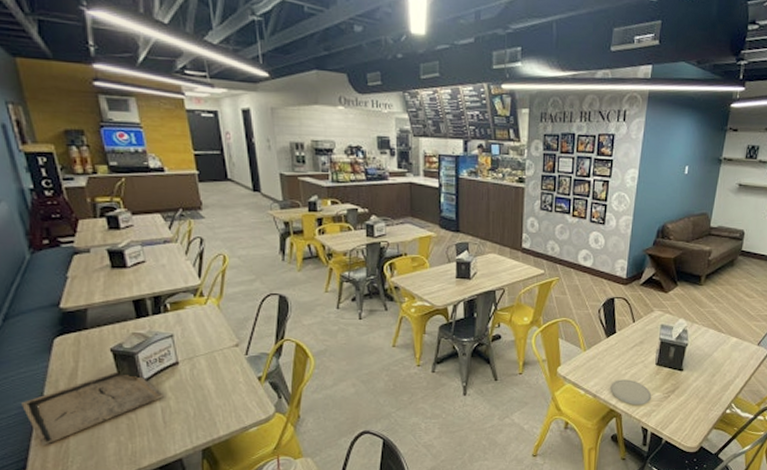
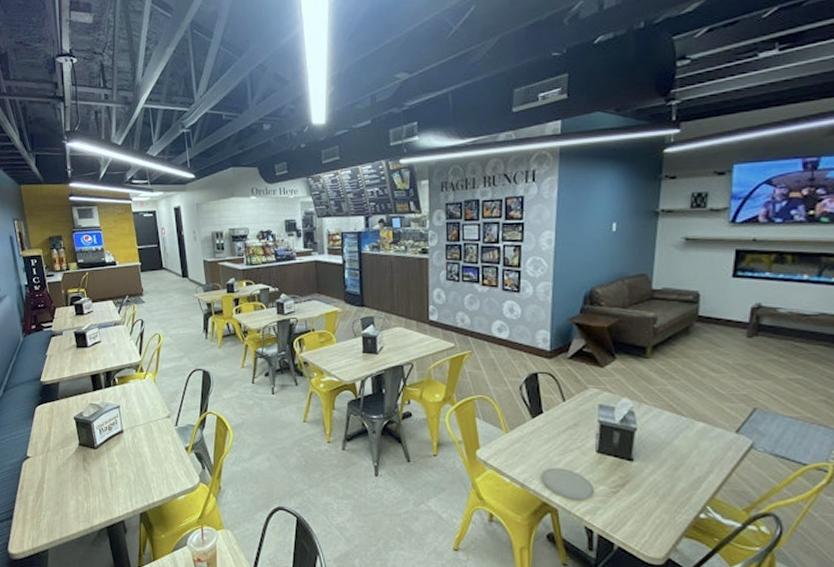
tray: present [21,370,164,445] -> none [12,436,111,499]

